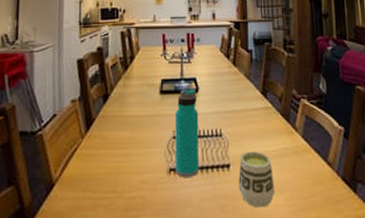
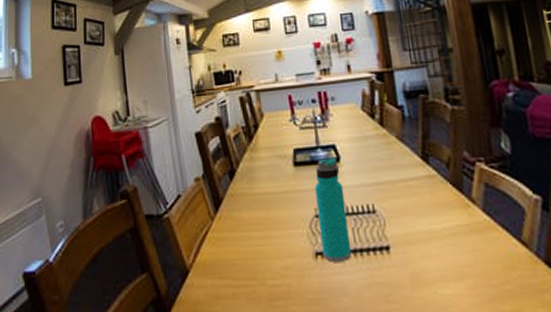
cup: present [238,151,275,208] -> none [401,229,453,298]

